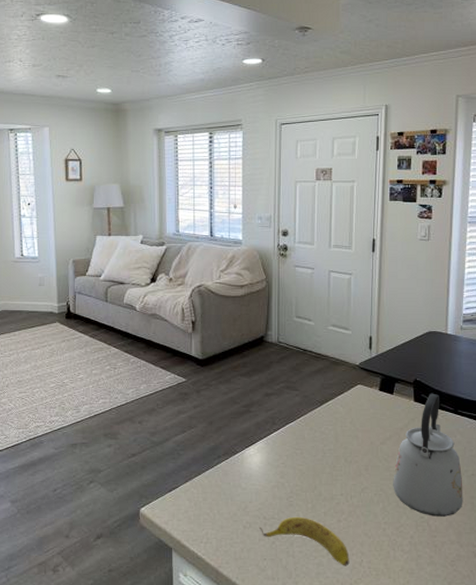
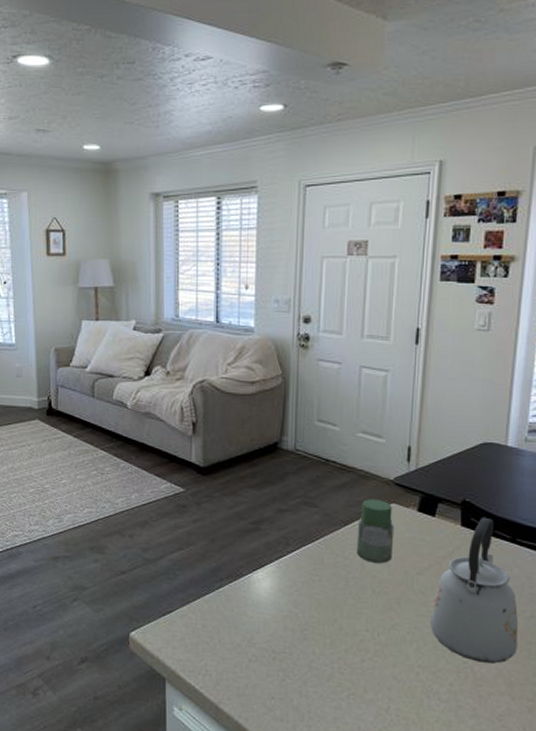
banana: present [258,516,350,566] -> none [266,652,374,713]
jar: none [331,382,361,436] -> present [356,499,394,563]

